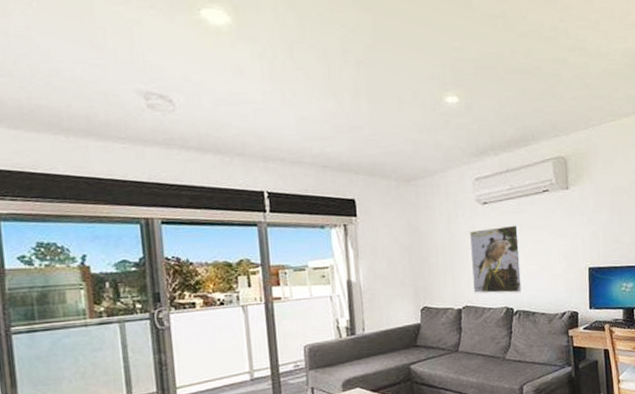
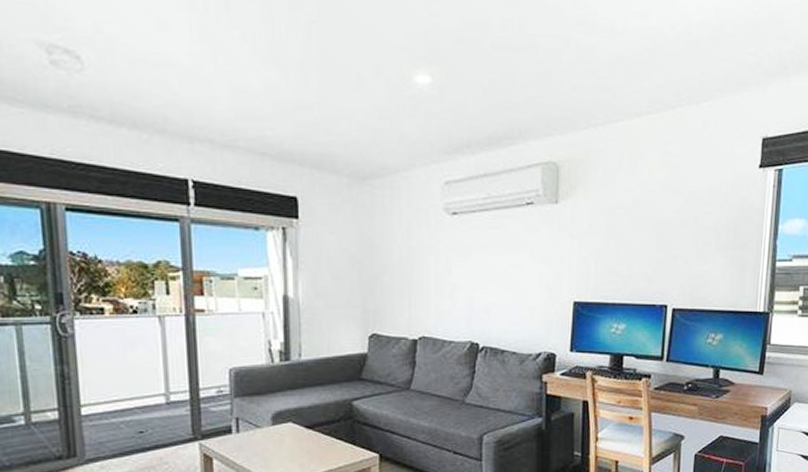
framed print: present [469,225,524,295] -> none [432,243,495,328]

